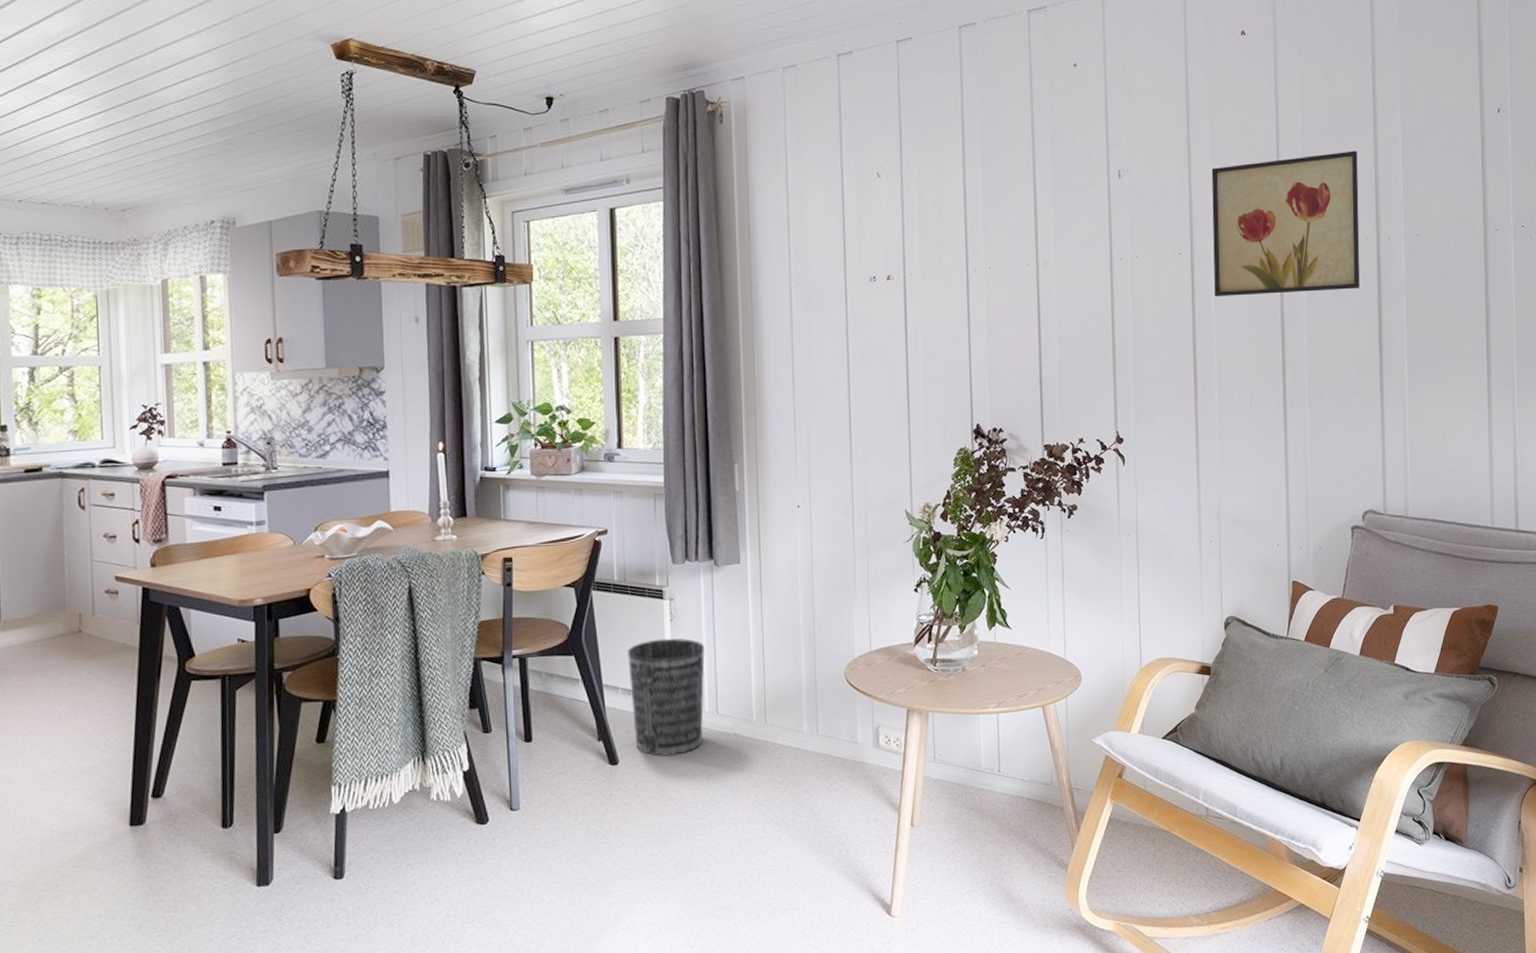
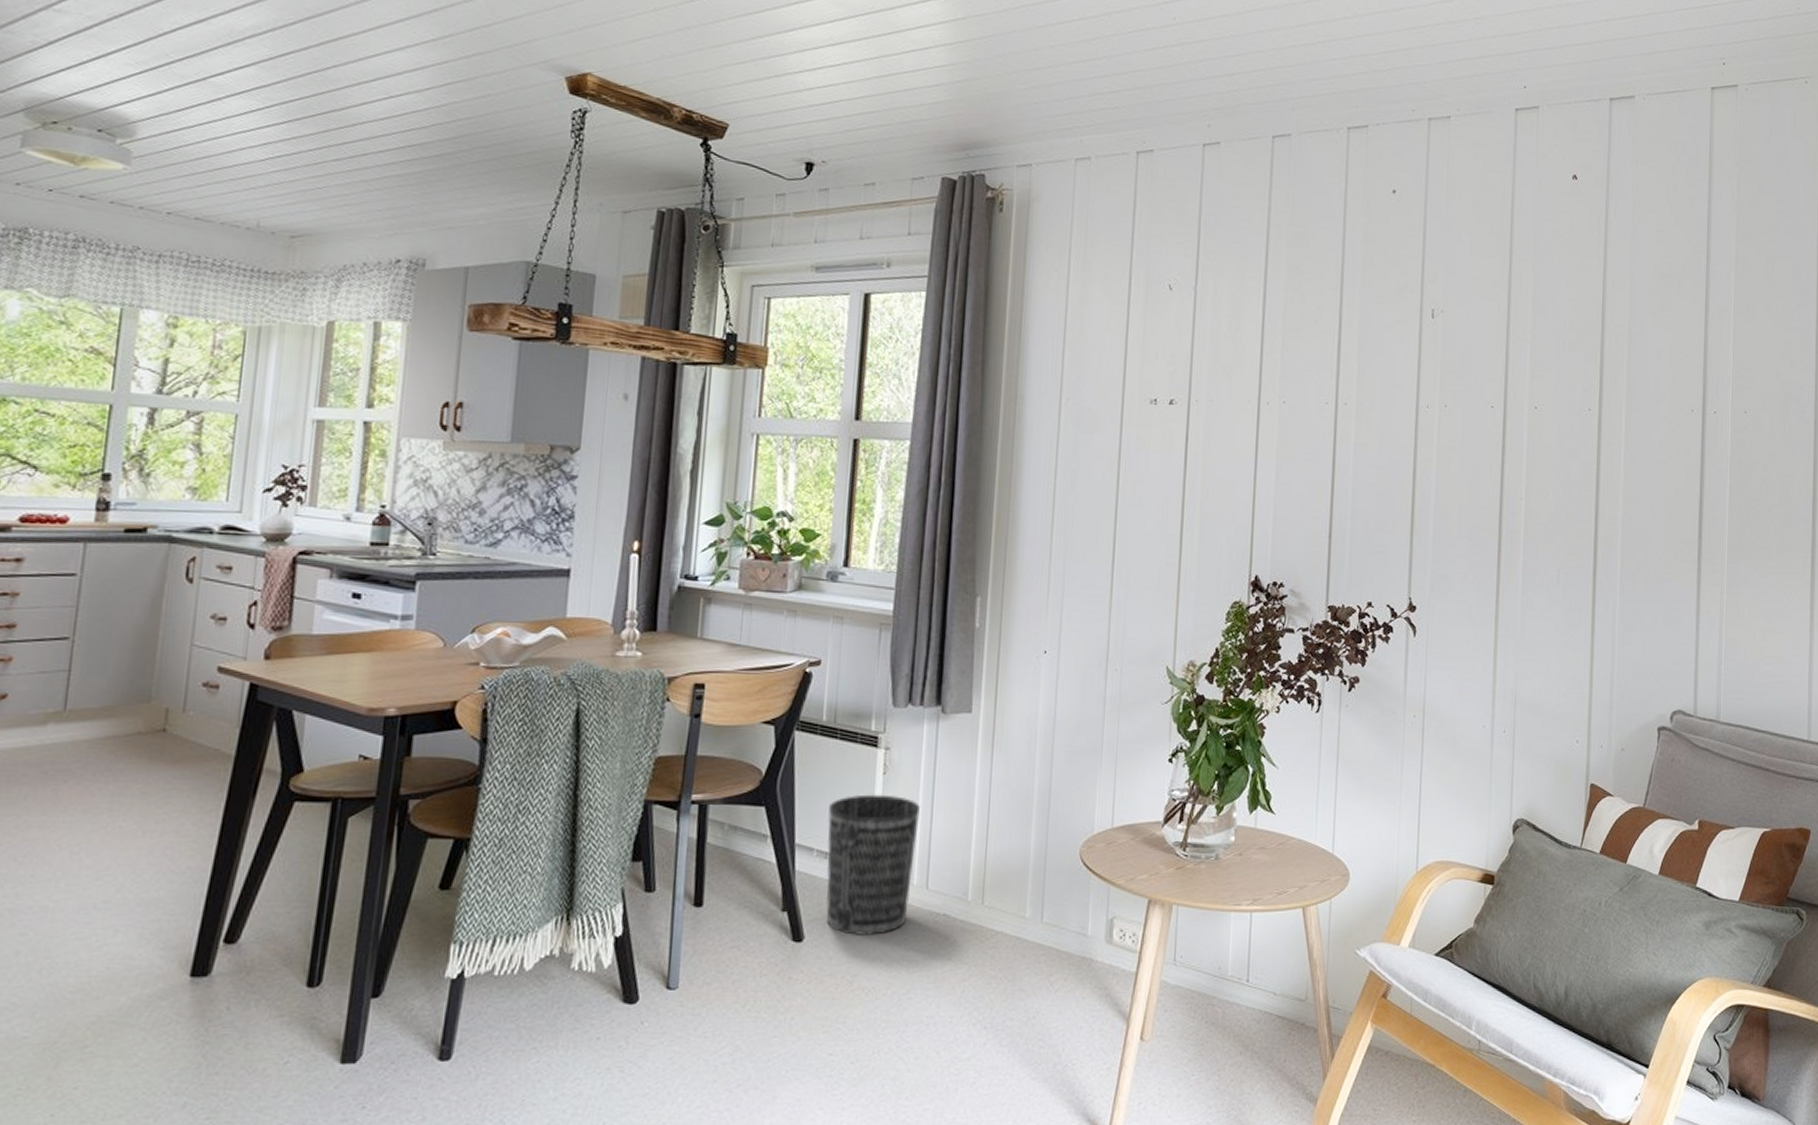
wall art: present [1211,151,1360,296] -> none [1526,314,1687,465]

